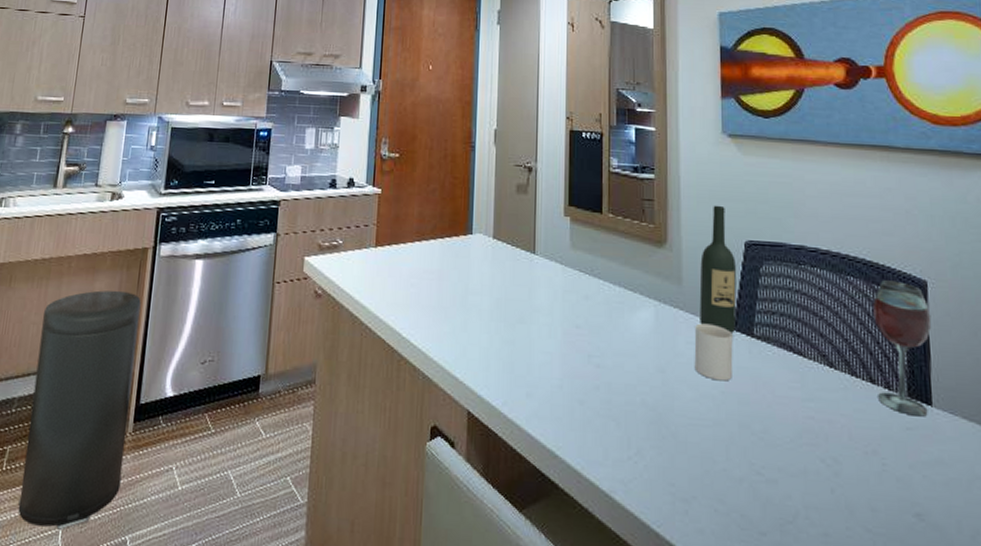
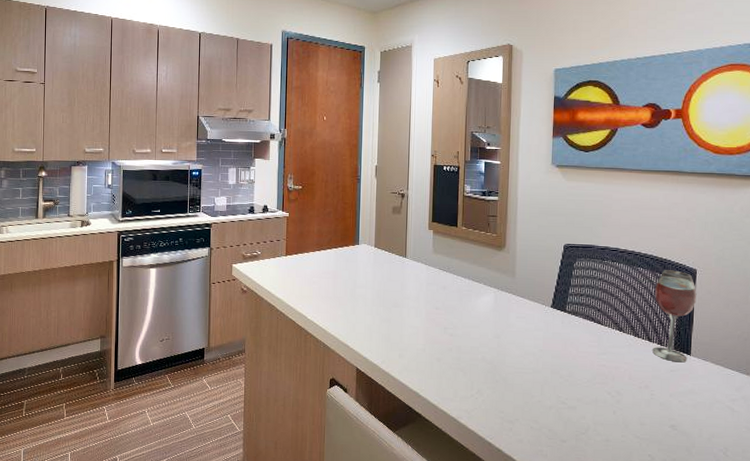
pedal bin: present [18,290,141,531] -> none [37,292,112,454]
cup: present [694,323,733,382] -> none [521,303,551,343]
wine bottle: present [699,205,737,333] -> none [527,218,556,310]

